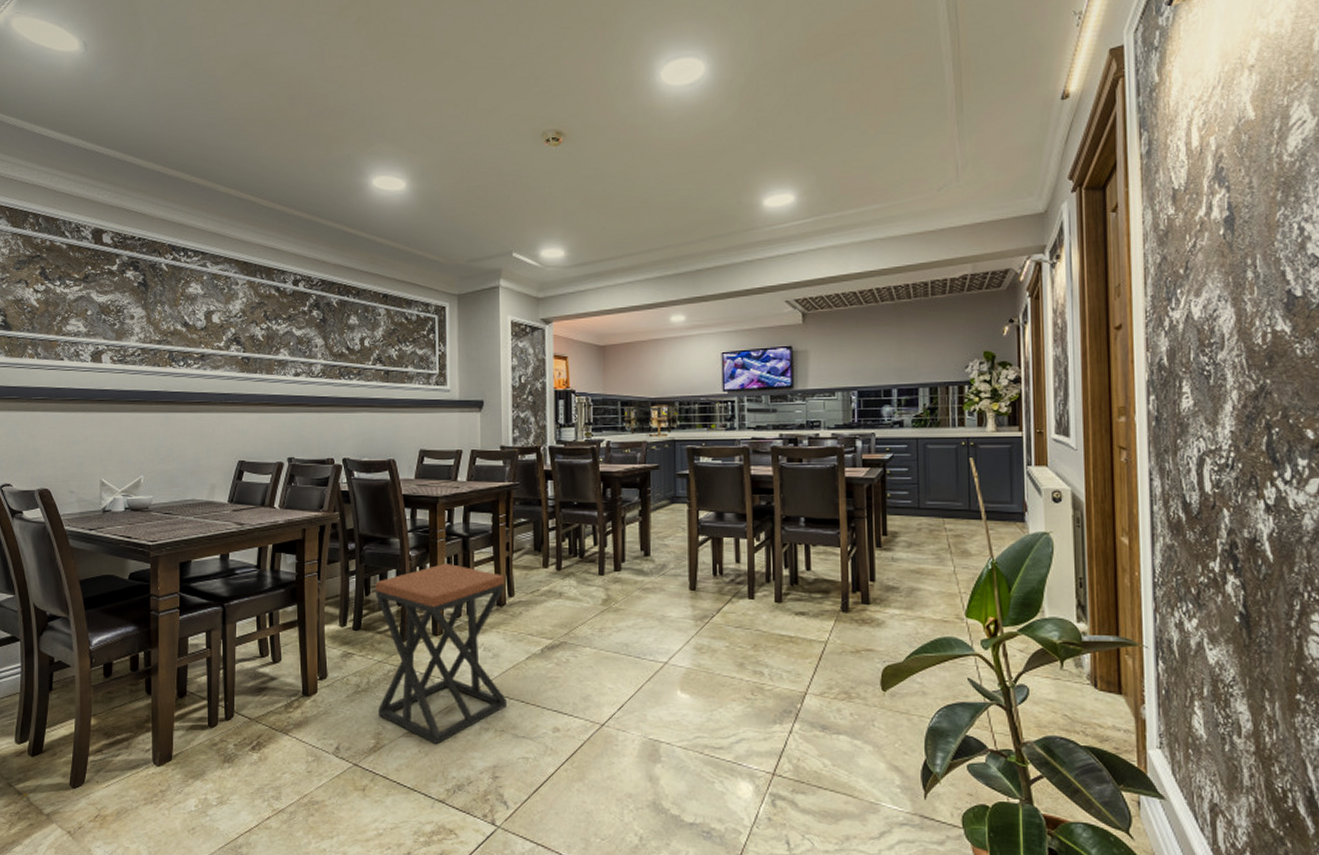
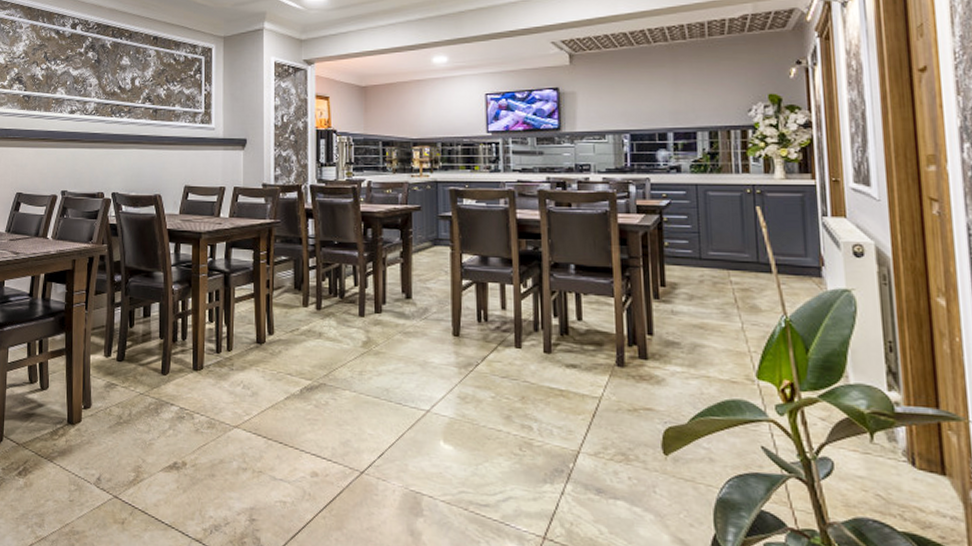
stool: present [375,563,508,745] -> none [139,298,266,482]

